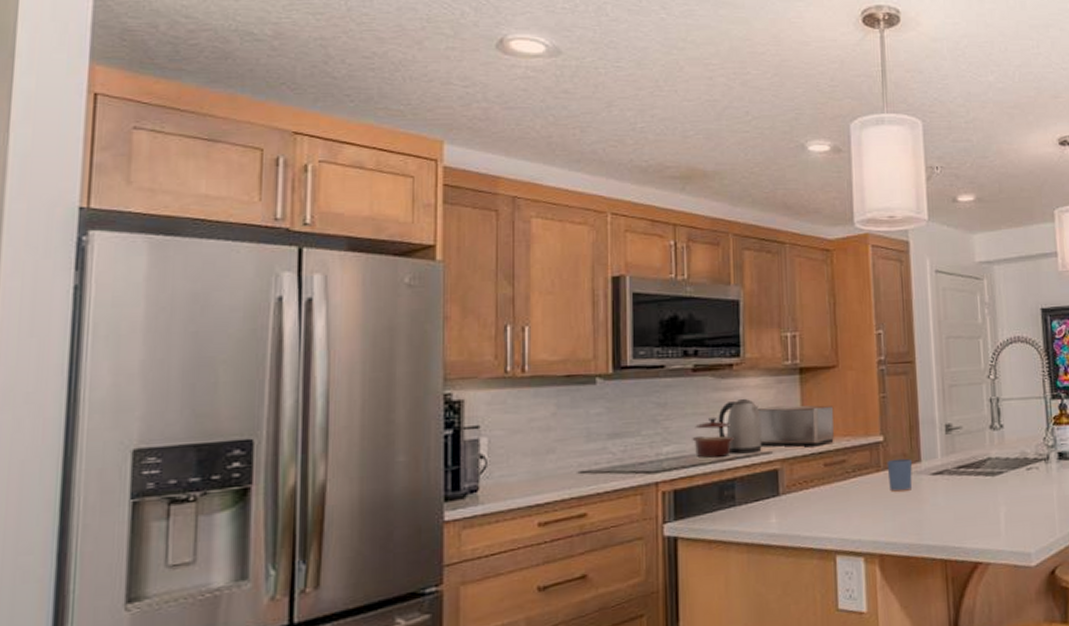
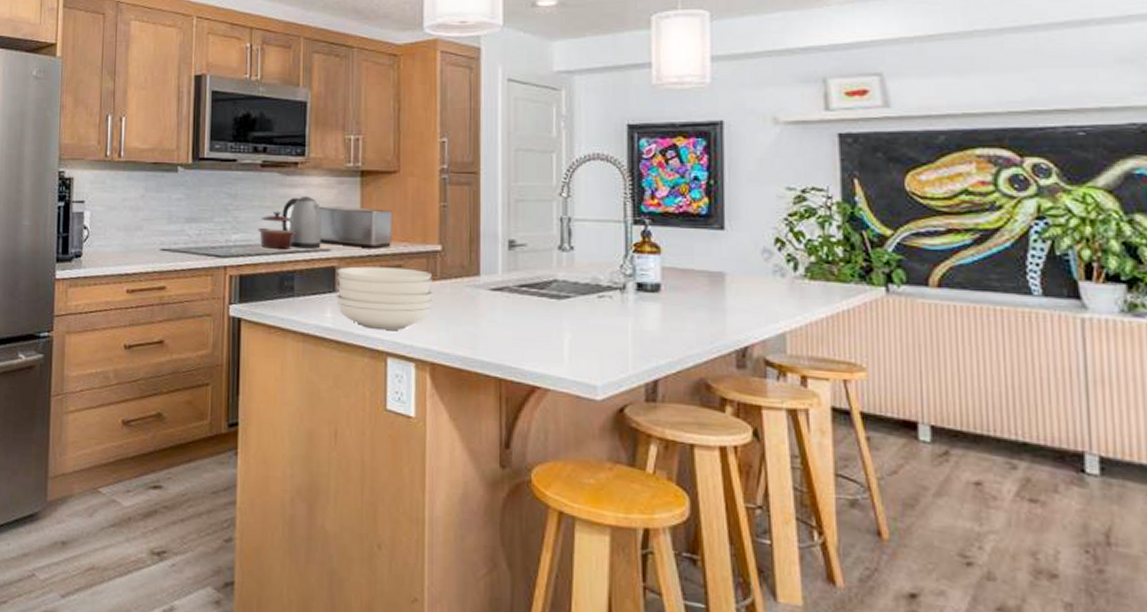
bowl: none [780,462,878,530] -> present [336,266,433,331]
mug: present [887,458,913,492] -> none [444,269,470,303]

